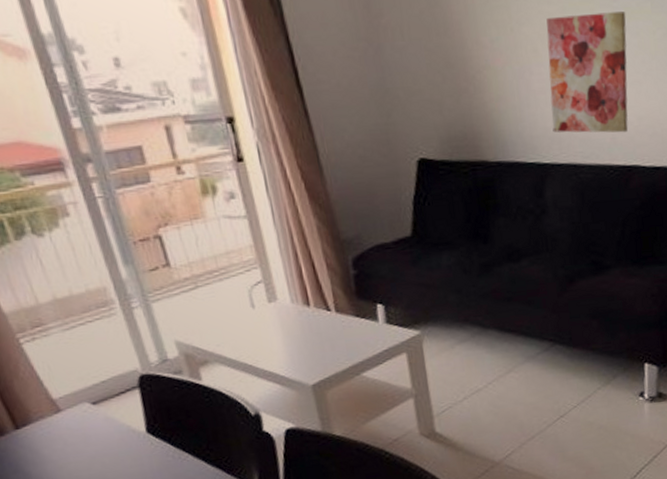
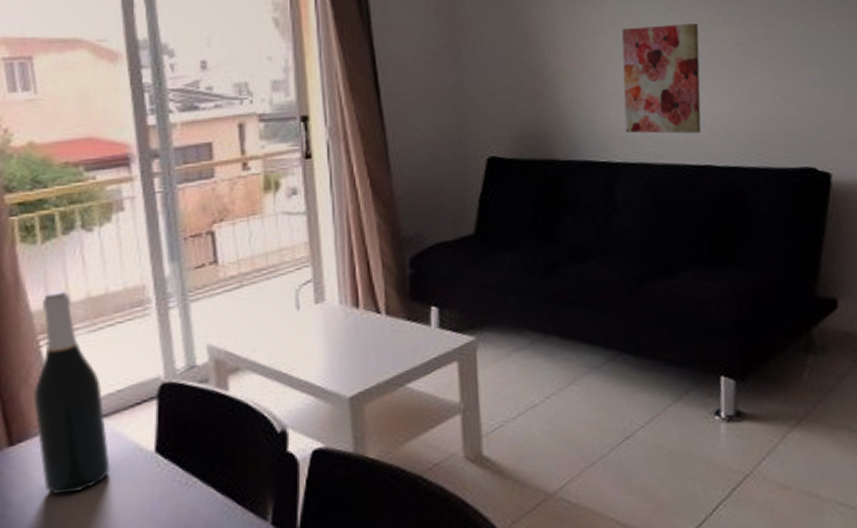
wine bottle: none [12,293,110,468] -> present [33,291,110,495]

